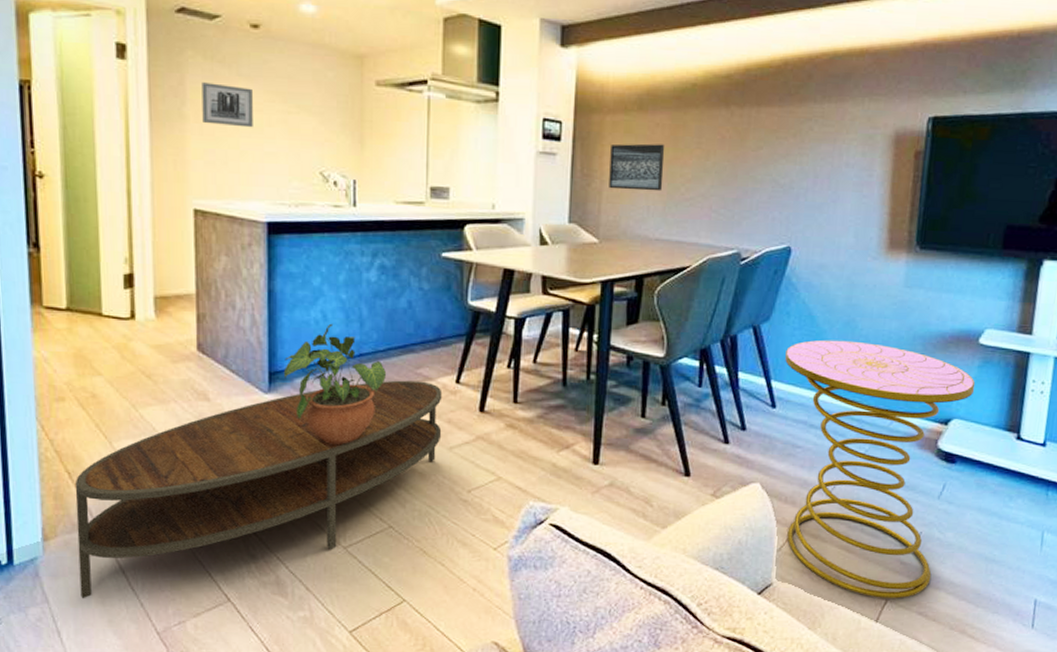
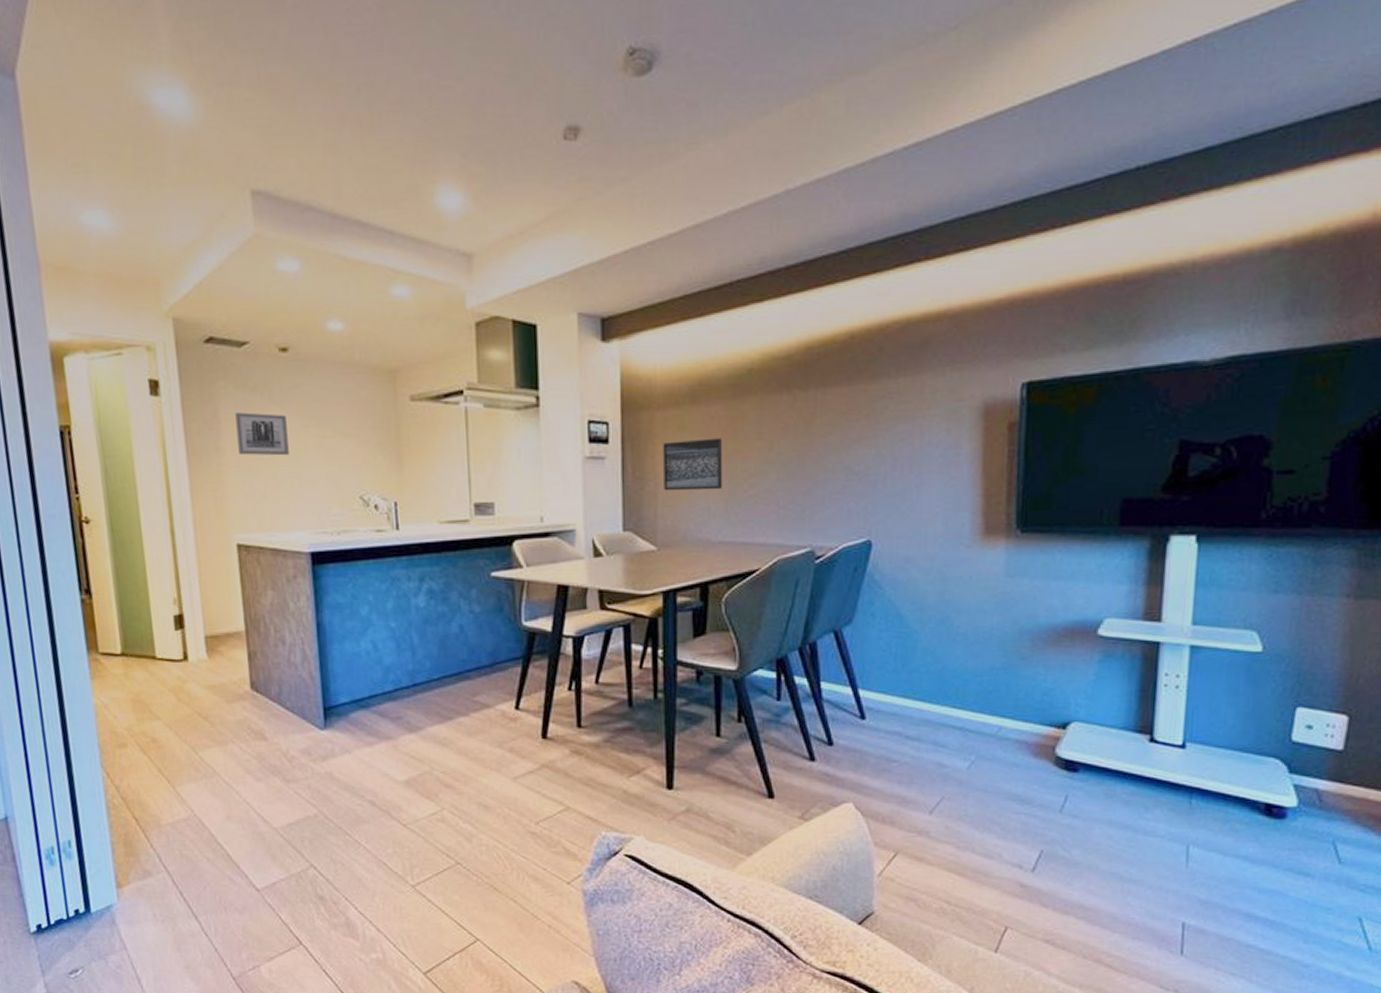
coffee table: present [75,380,443,599] -> none [142,709,504,946]
potted plant: present [283,323,386,446] -> none [338,653,442,781]
side table: present [785,339,976,599] -> none [873,640,1097,925]

